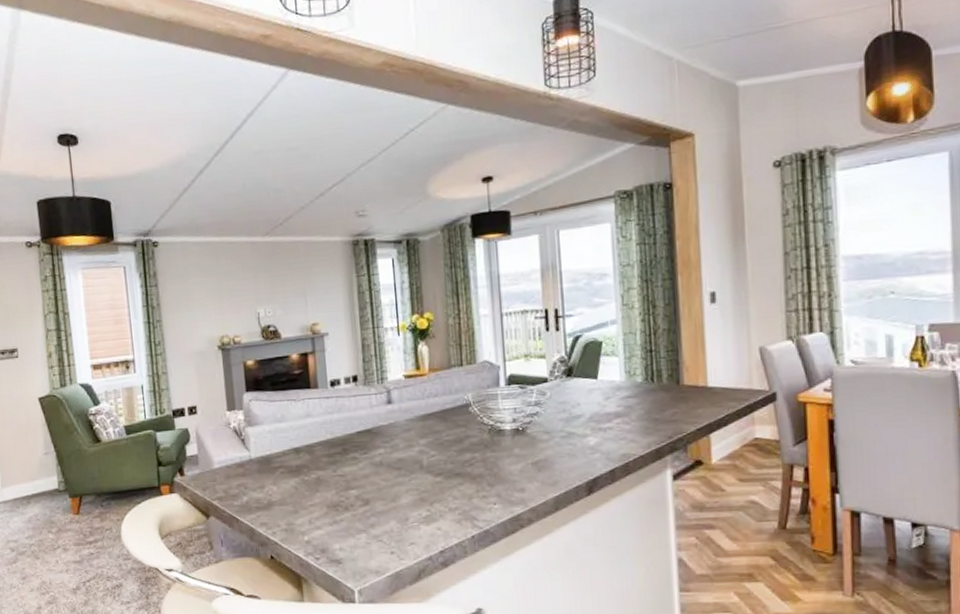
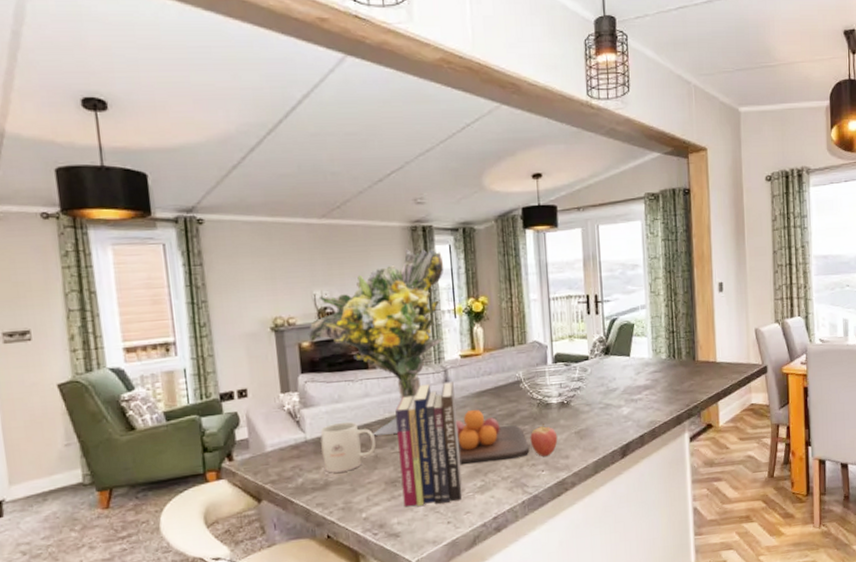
bouquet: none [252,263,387,457] -> present [308,248,444,436]
mug: none [264,441,319,493] -> present [320,421,377,473]
books: none [337,403,406,533] -> present [395,381,462,506]
chopping board: none [400,434,480,490] -> present [456,410,530,463]
fruit: none [480,452,512,488] -> present [530,424,558,457]

